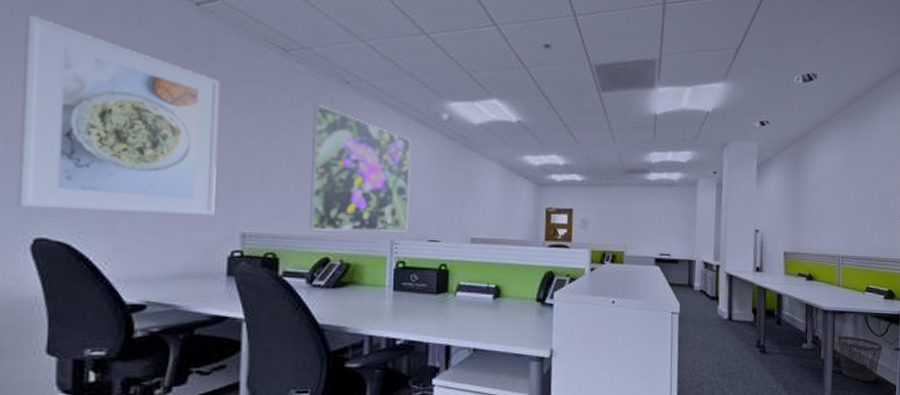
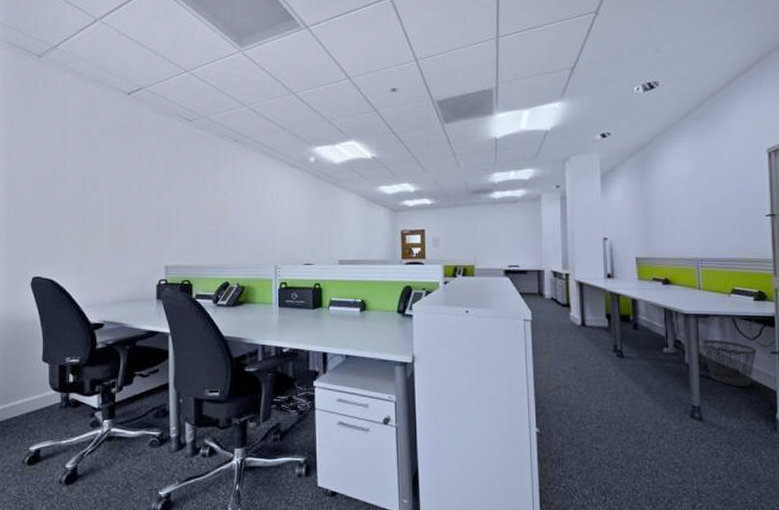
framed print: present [17,14,220,215] -> none [22,117,146,255]
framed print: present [309,103,412,232] -> none [212,159,288,260]

